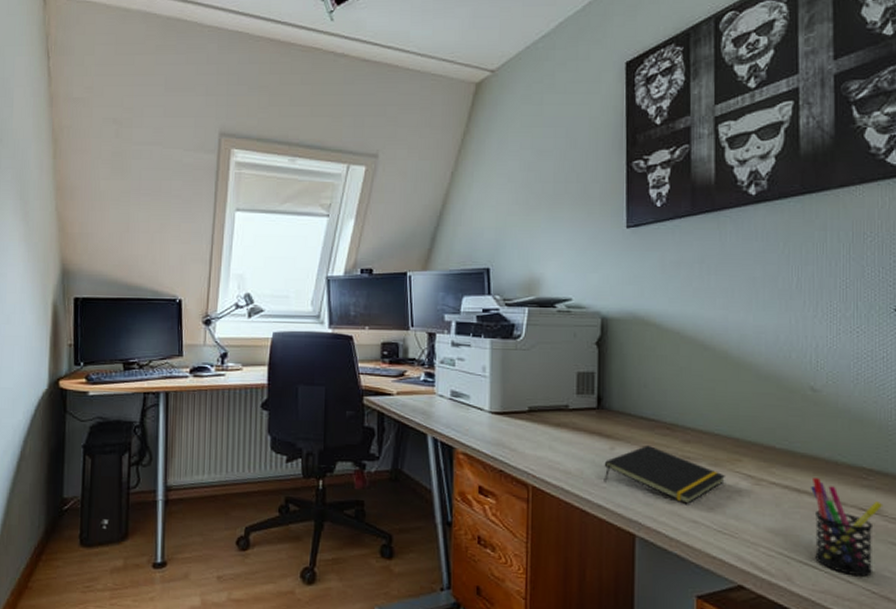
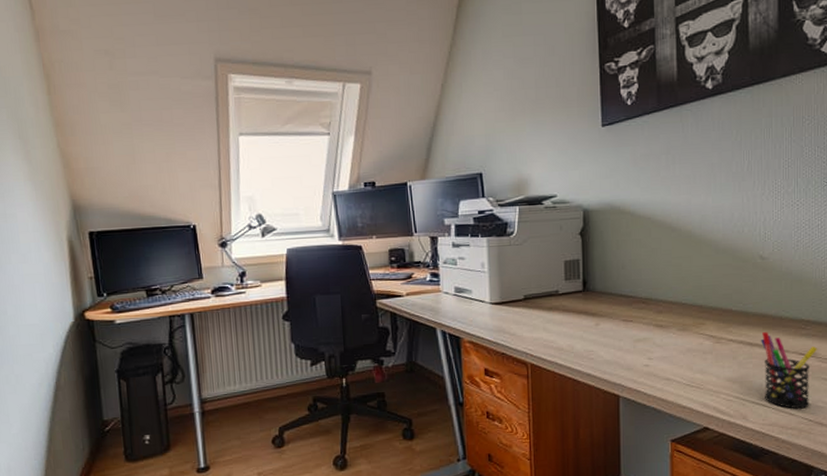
notepad: present [604,444,727,504] -> none [591,318,693,365]

